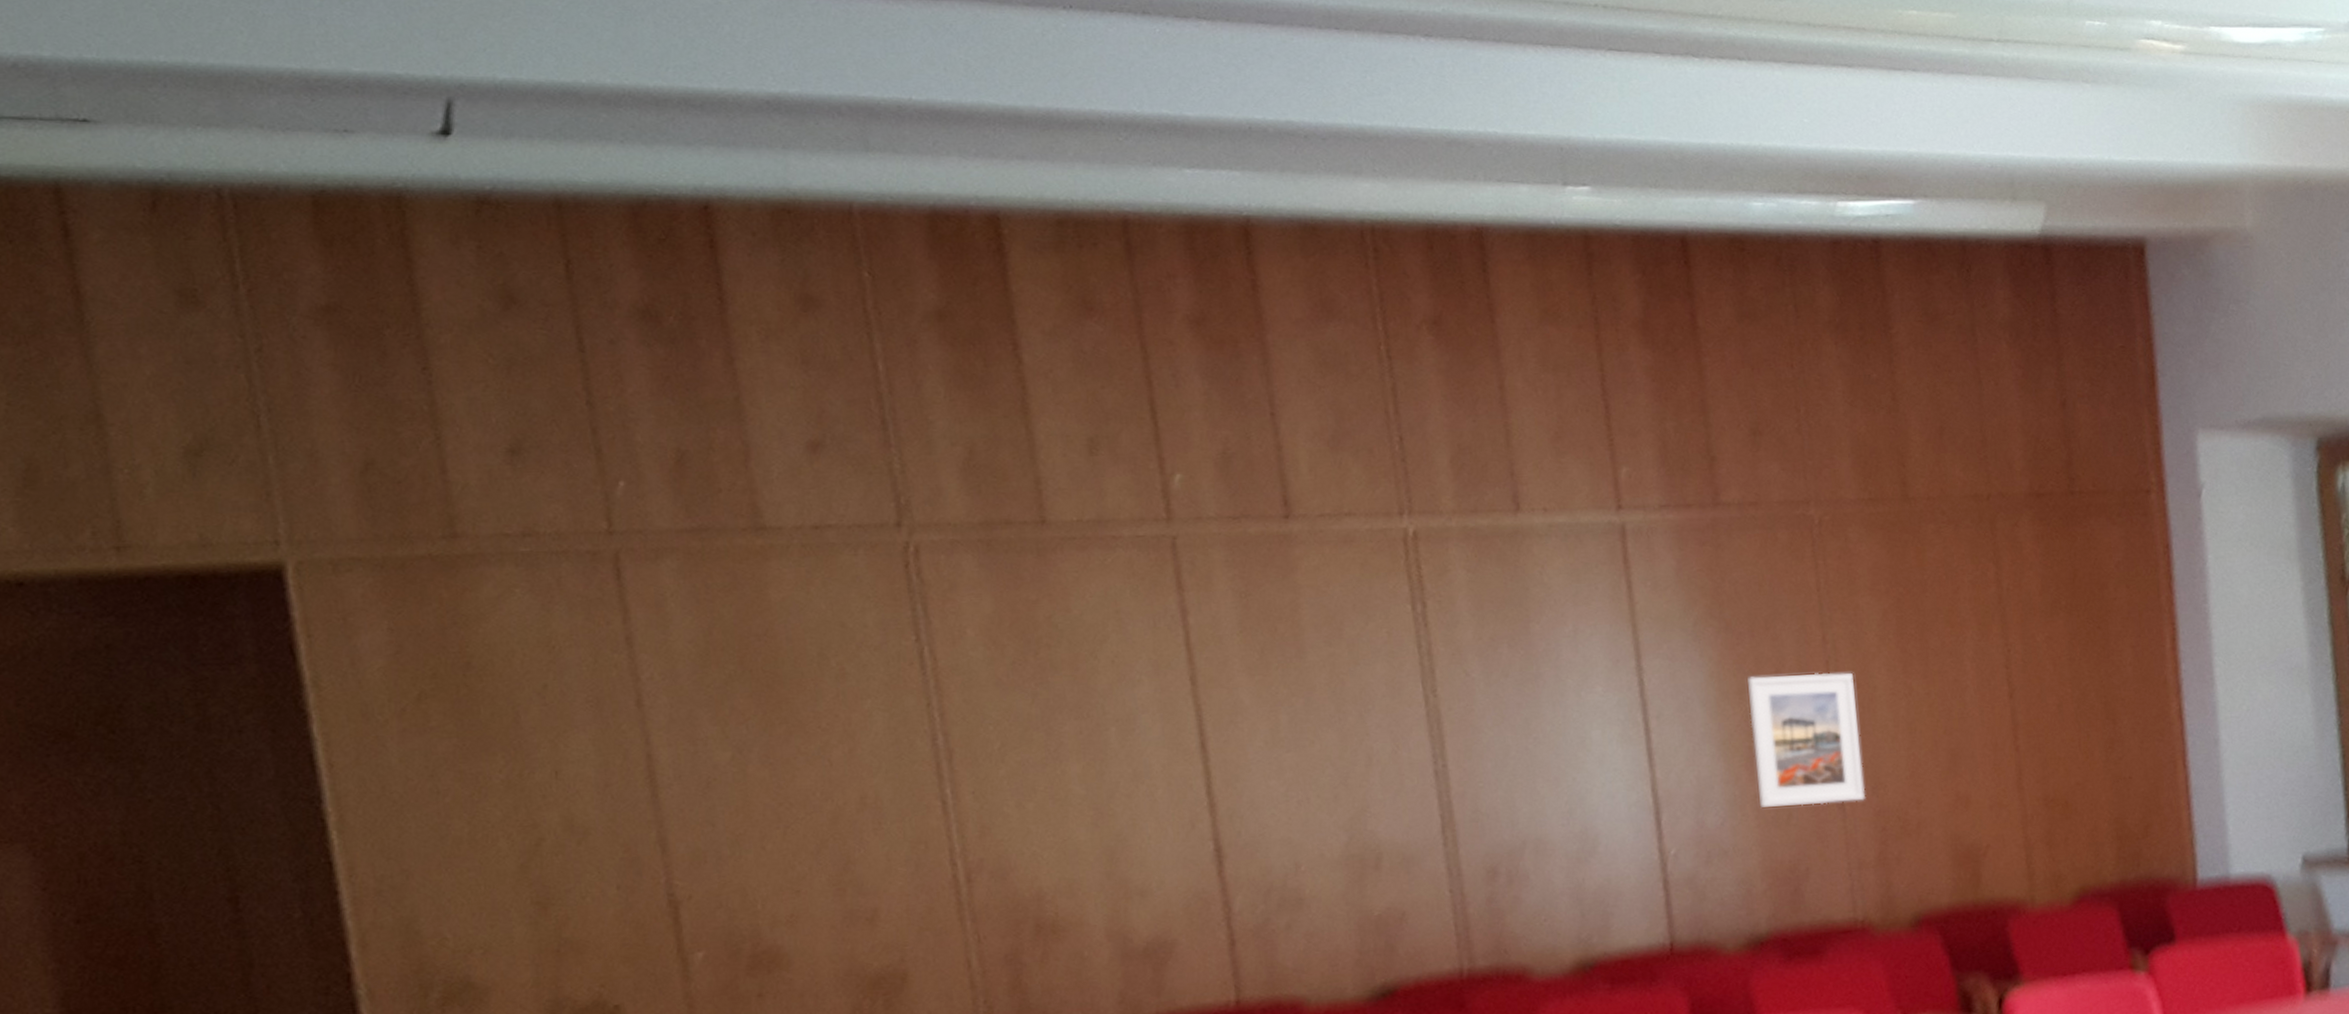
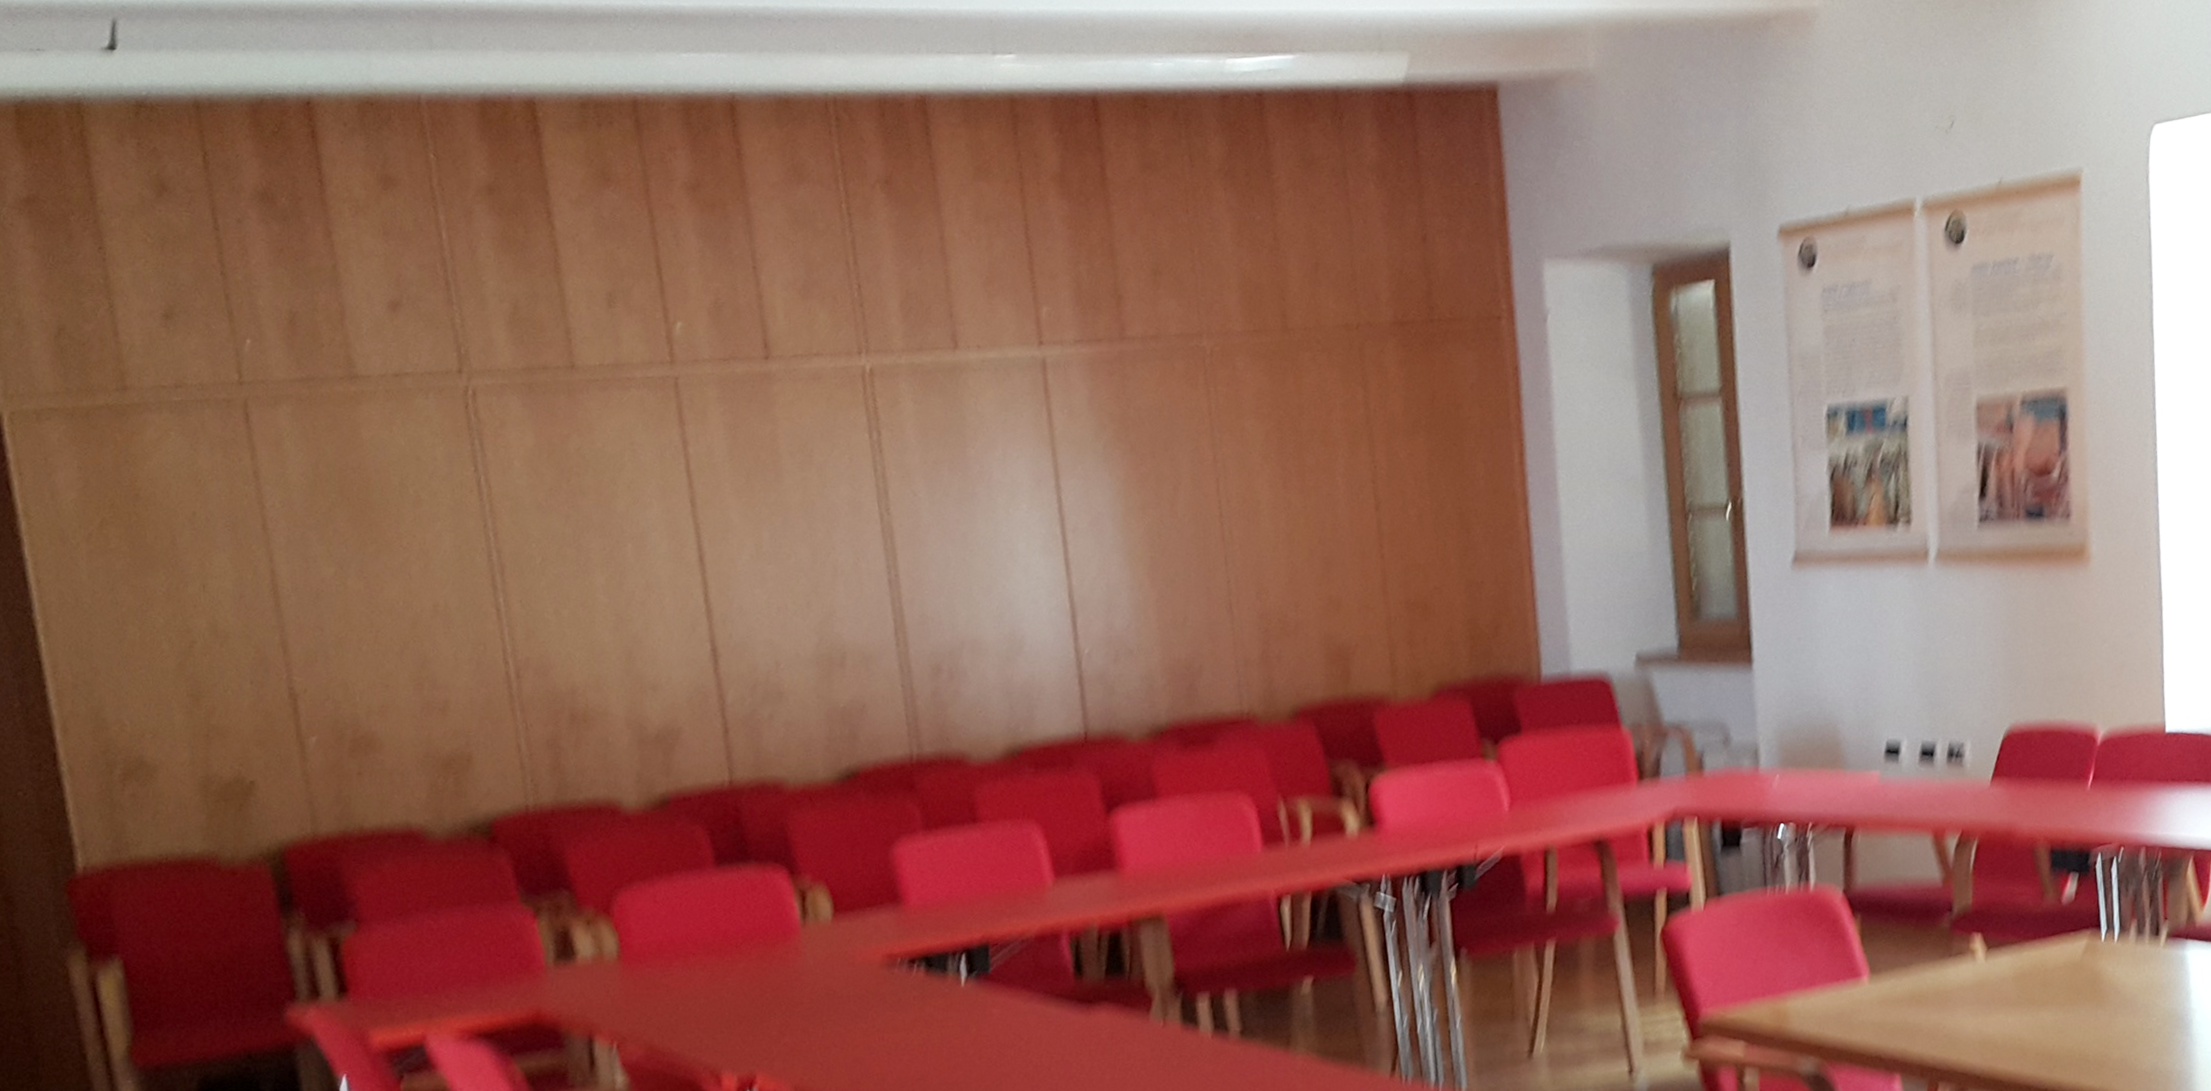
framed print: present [1747,672,1865,807] -> none [1149,488,1250,611]

